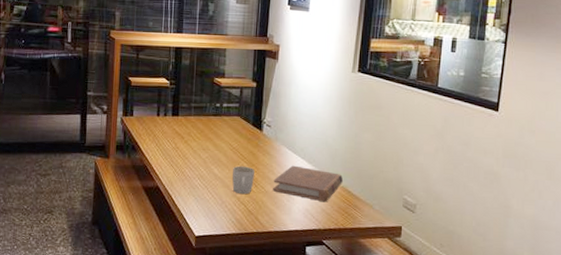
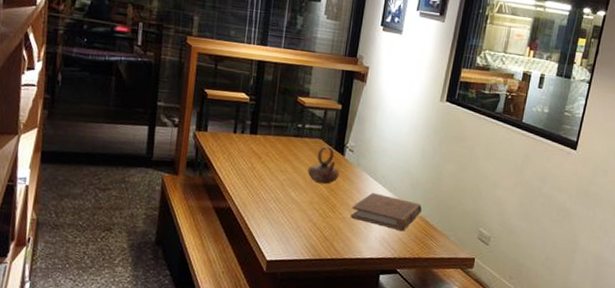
teapot: none [228,123,259,160] -> present [307,146,340,185]
mug: present [232,165,255,195] -> none [309,190,333,220]

